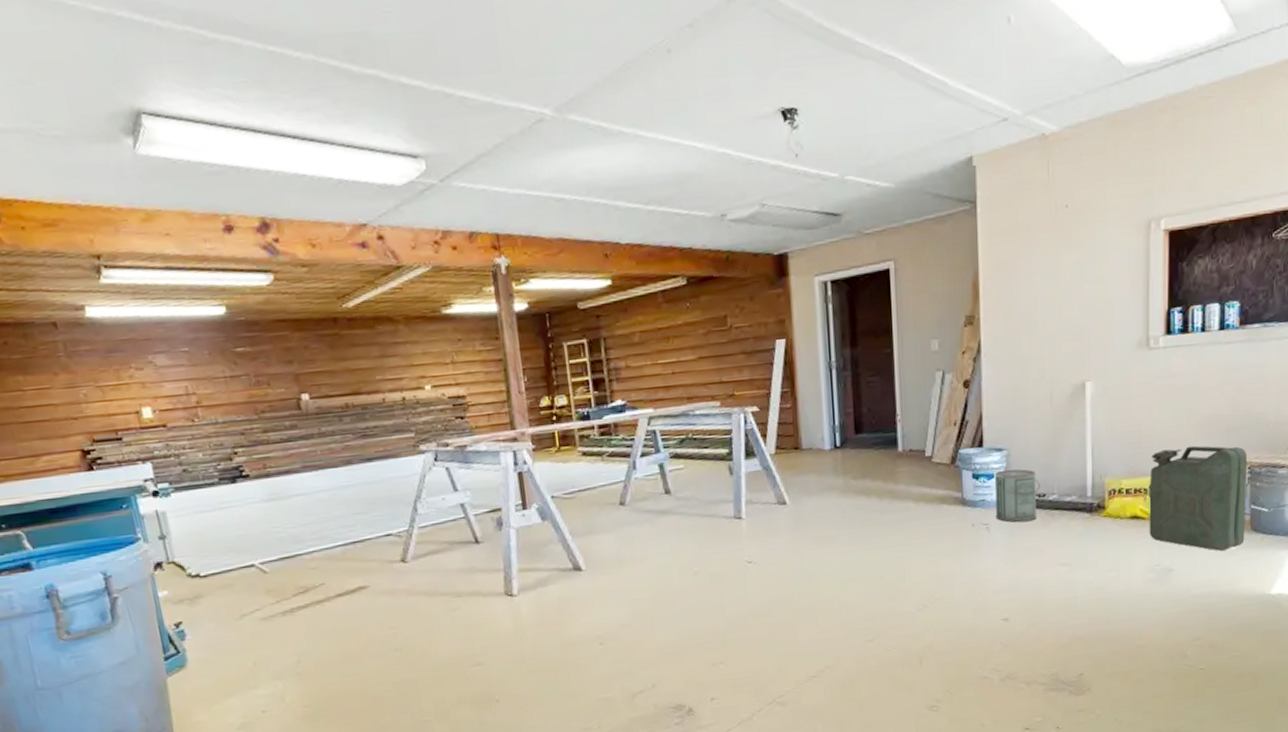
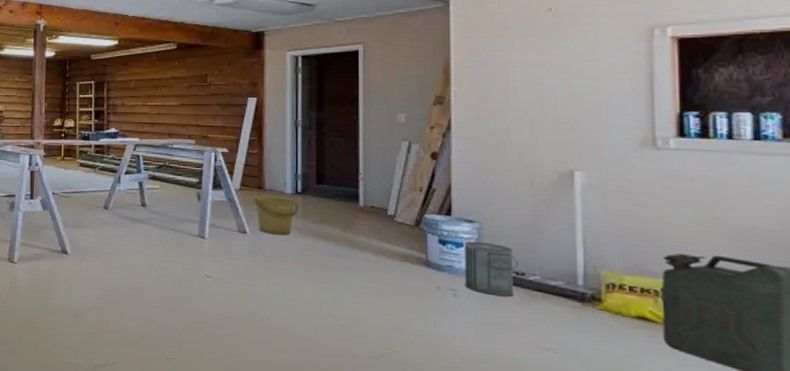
bucket: none [791,455,839,501] -> present [254,195,299,236]

